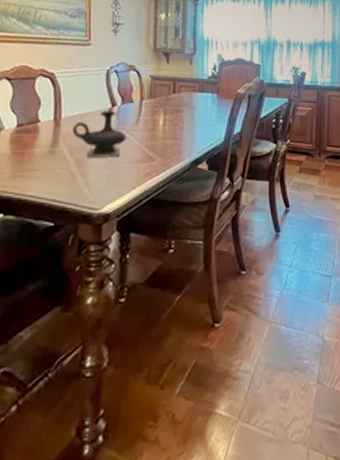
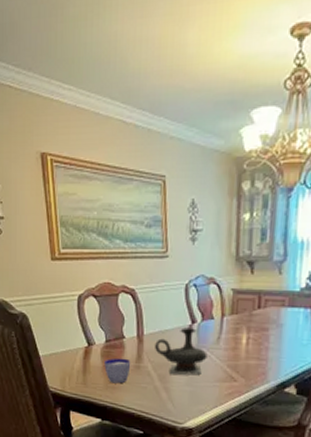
cup: none [12,143,45,171] -> present [104,358,131,384]

